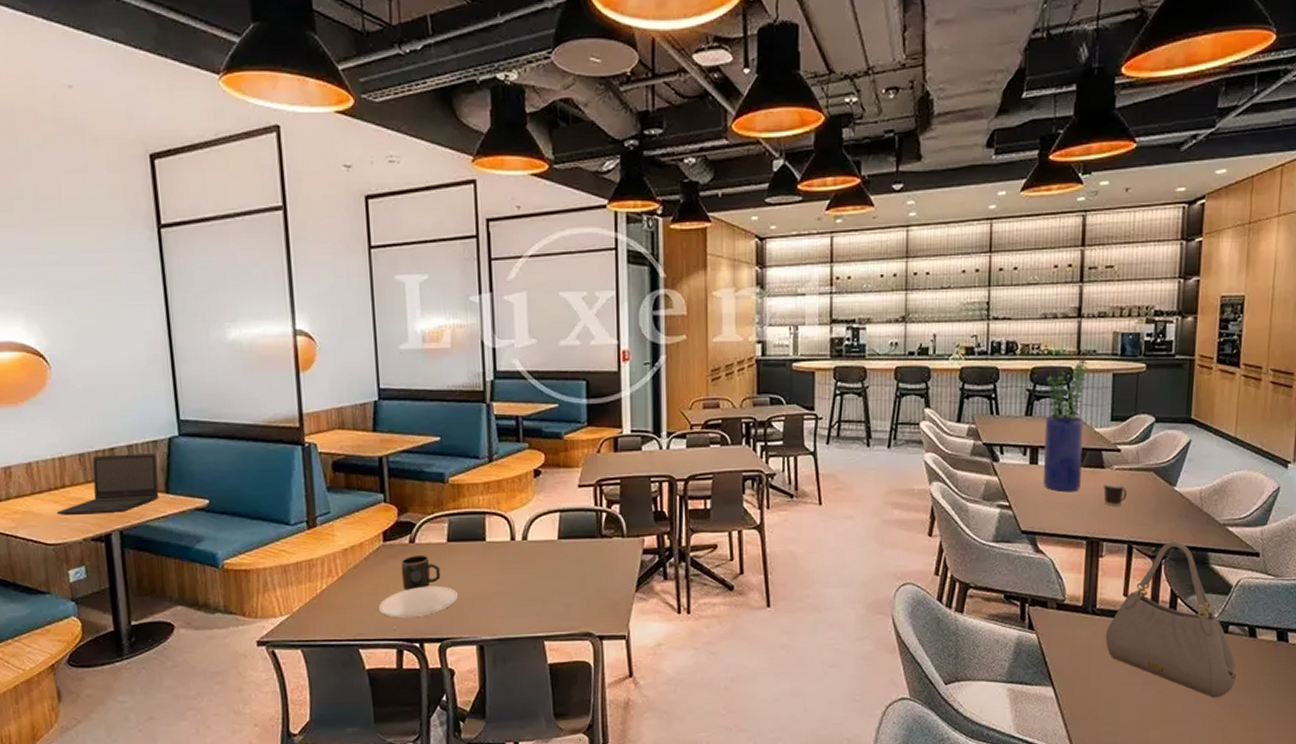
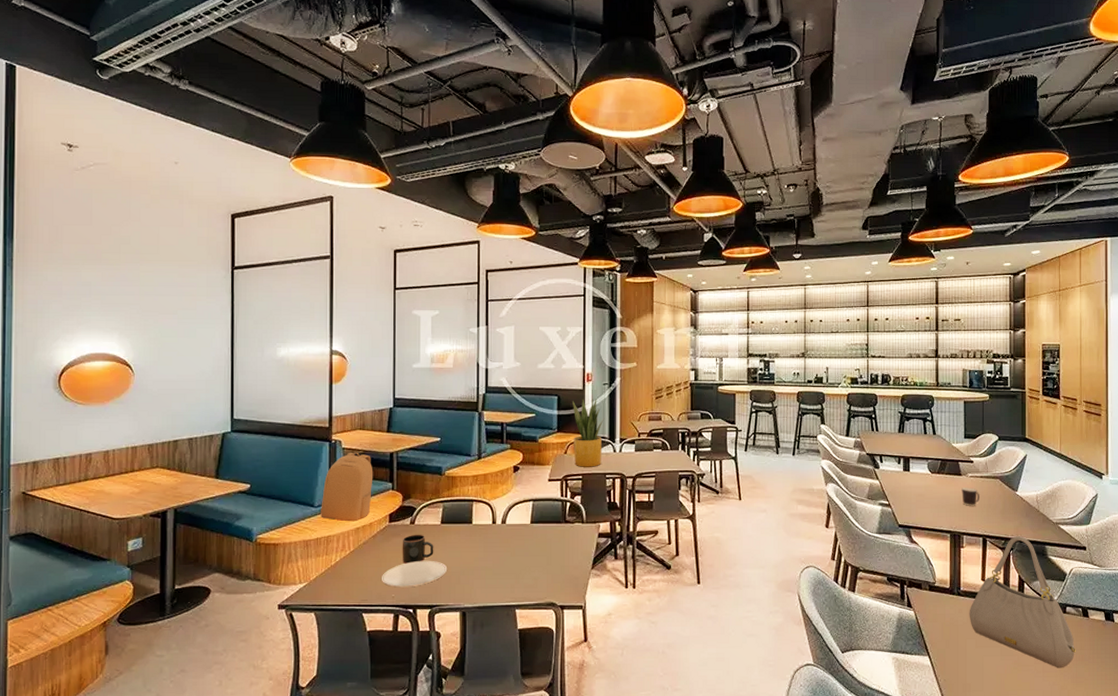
laptop: present [57,453,159,515] -> none [125,445,212,494]
backpack: none [298,457,360,542] -> present [321,452,373,522]
planter: none [604,383,646,469] -> present [572,399,604,467]
vase: present [1043,353,1088,492] -> none [914,385,945,494]

